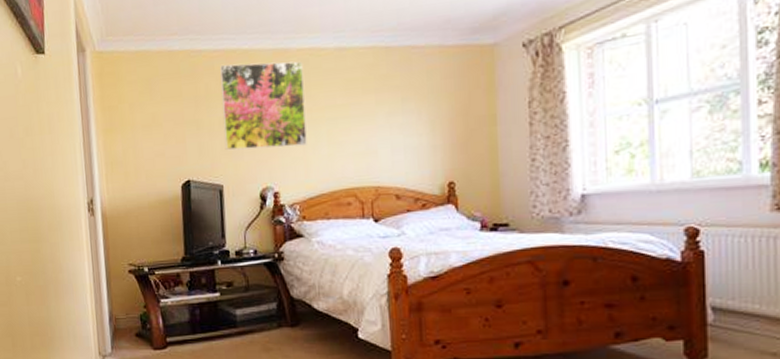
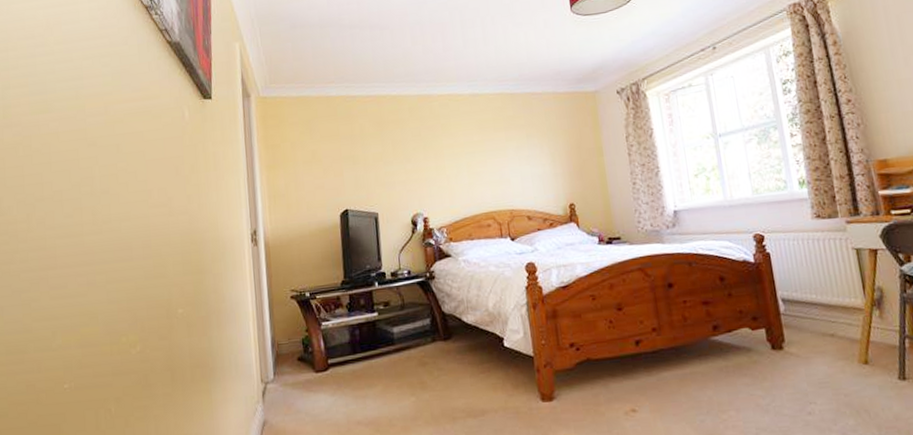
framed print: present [220,61,307,151] -> none [373,105,450,182]

